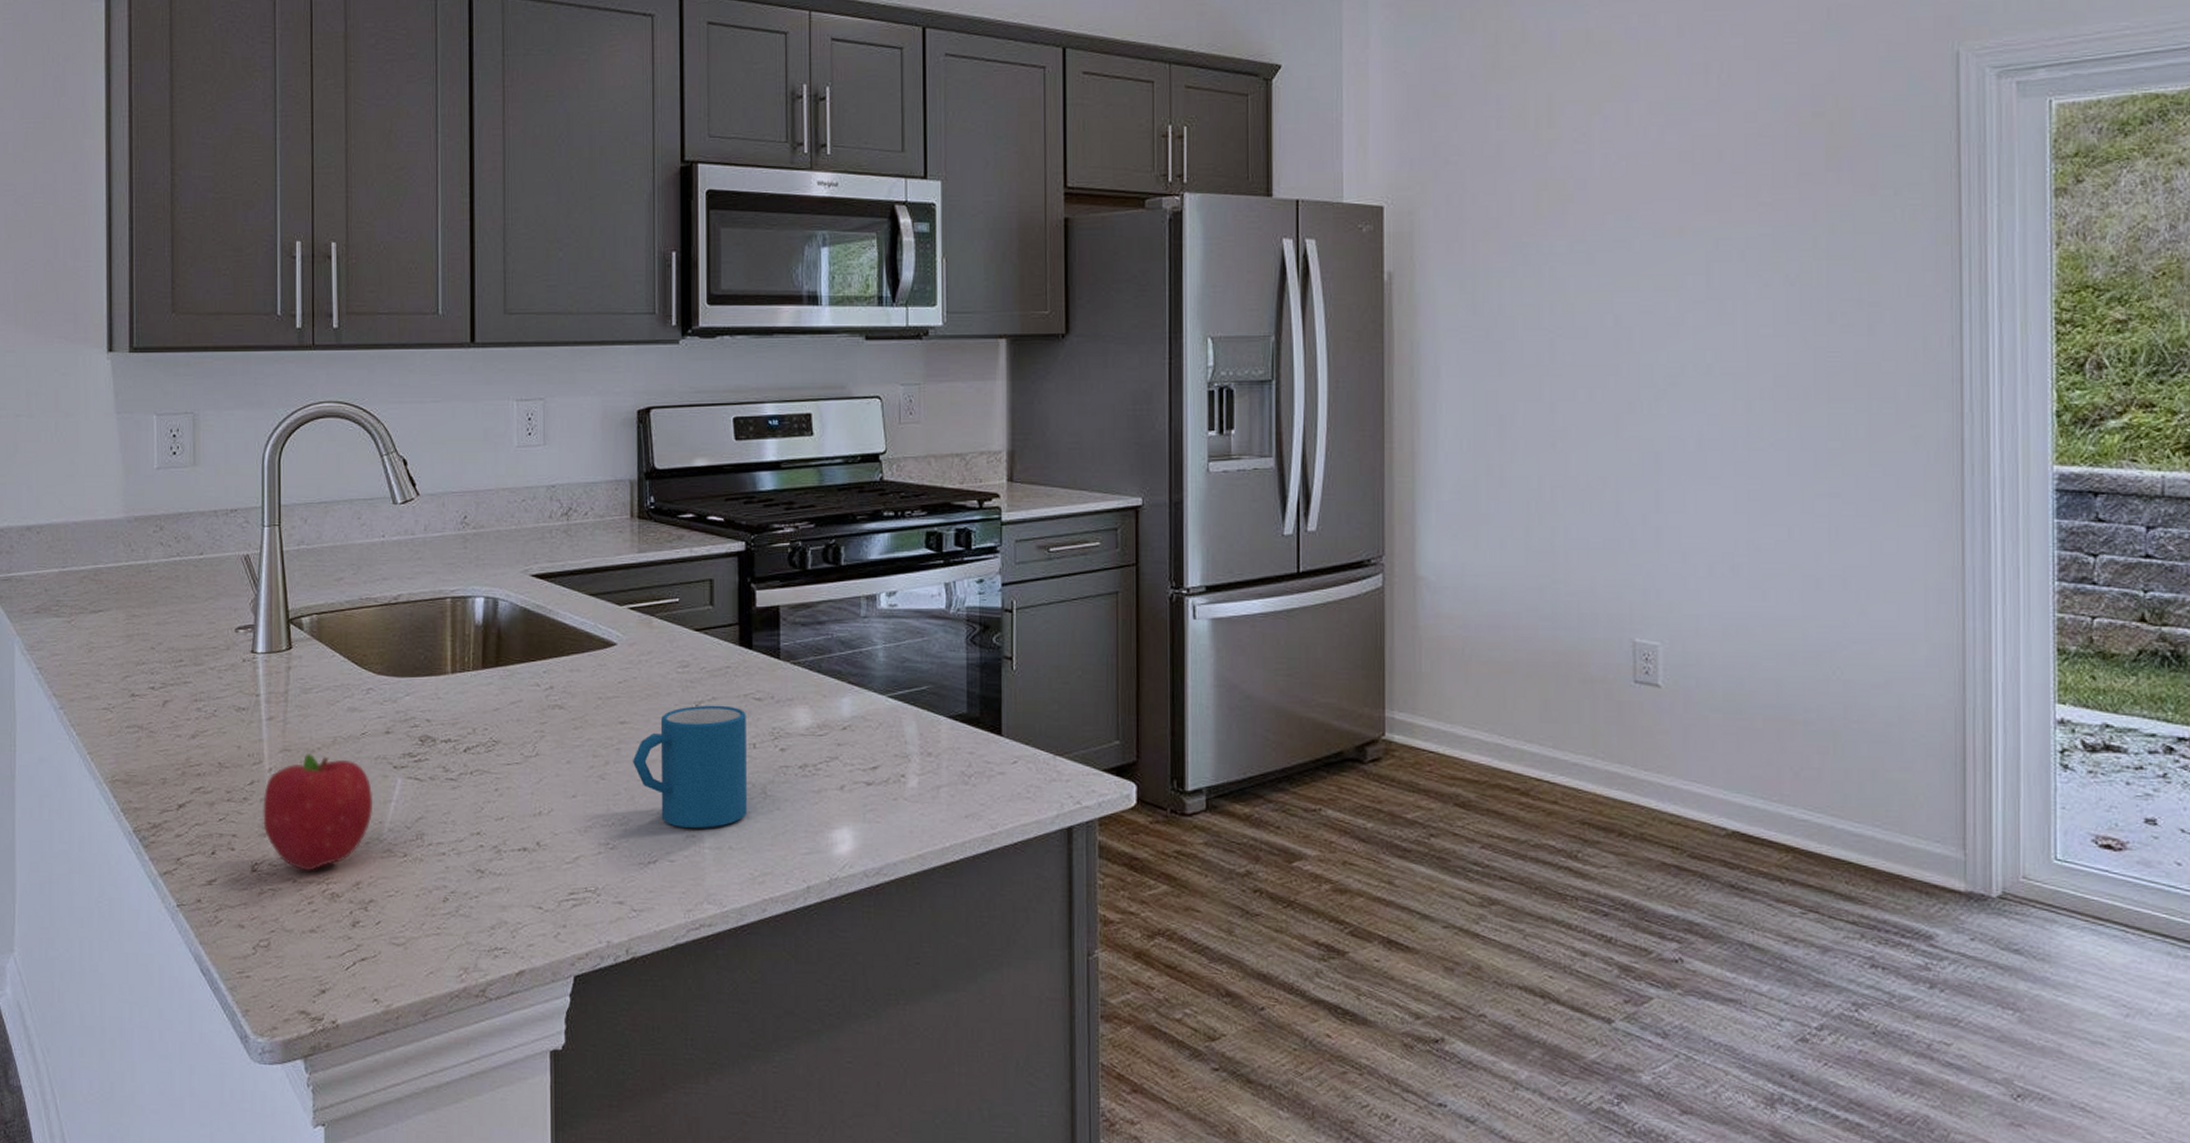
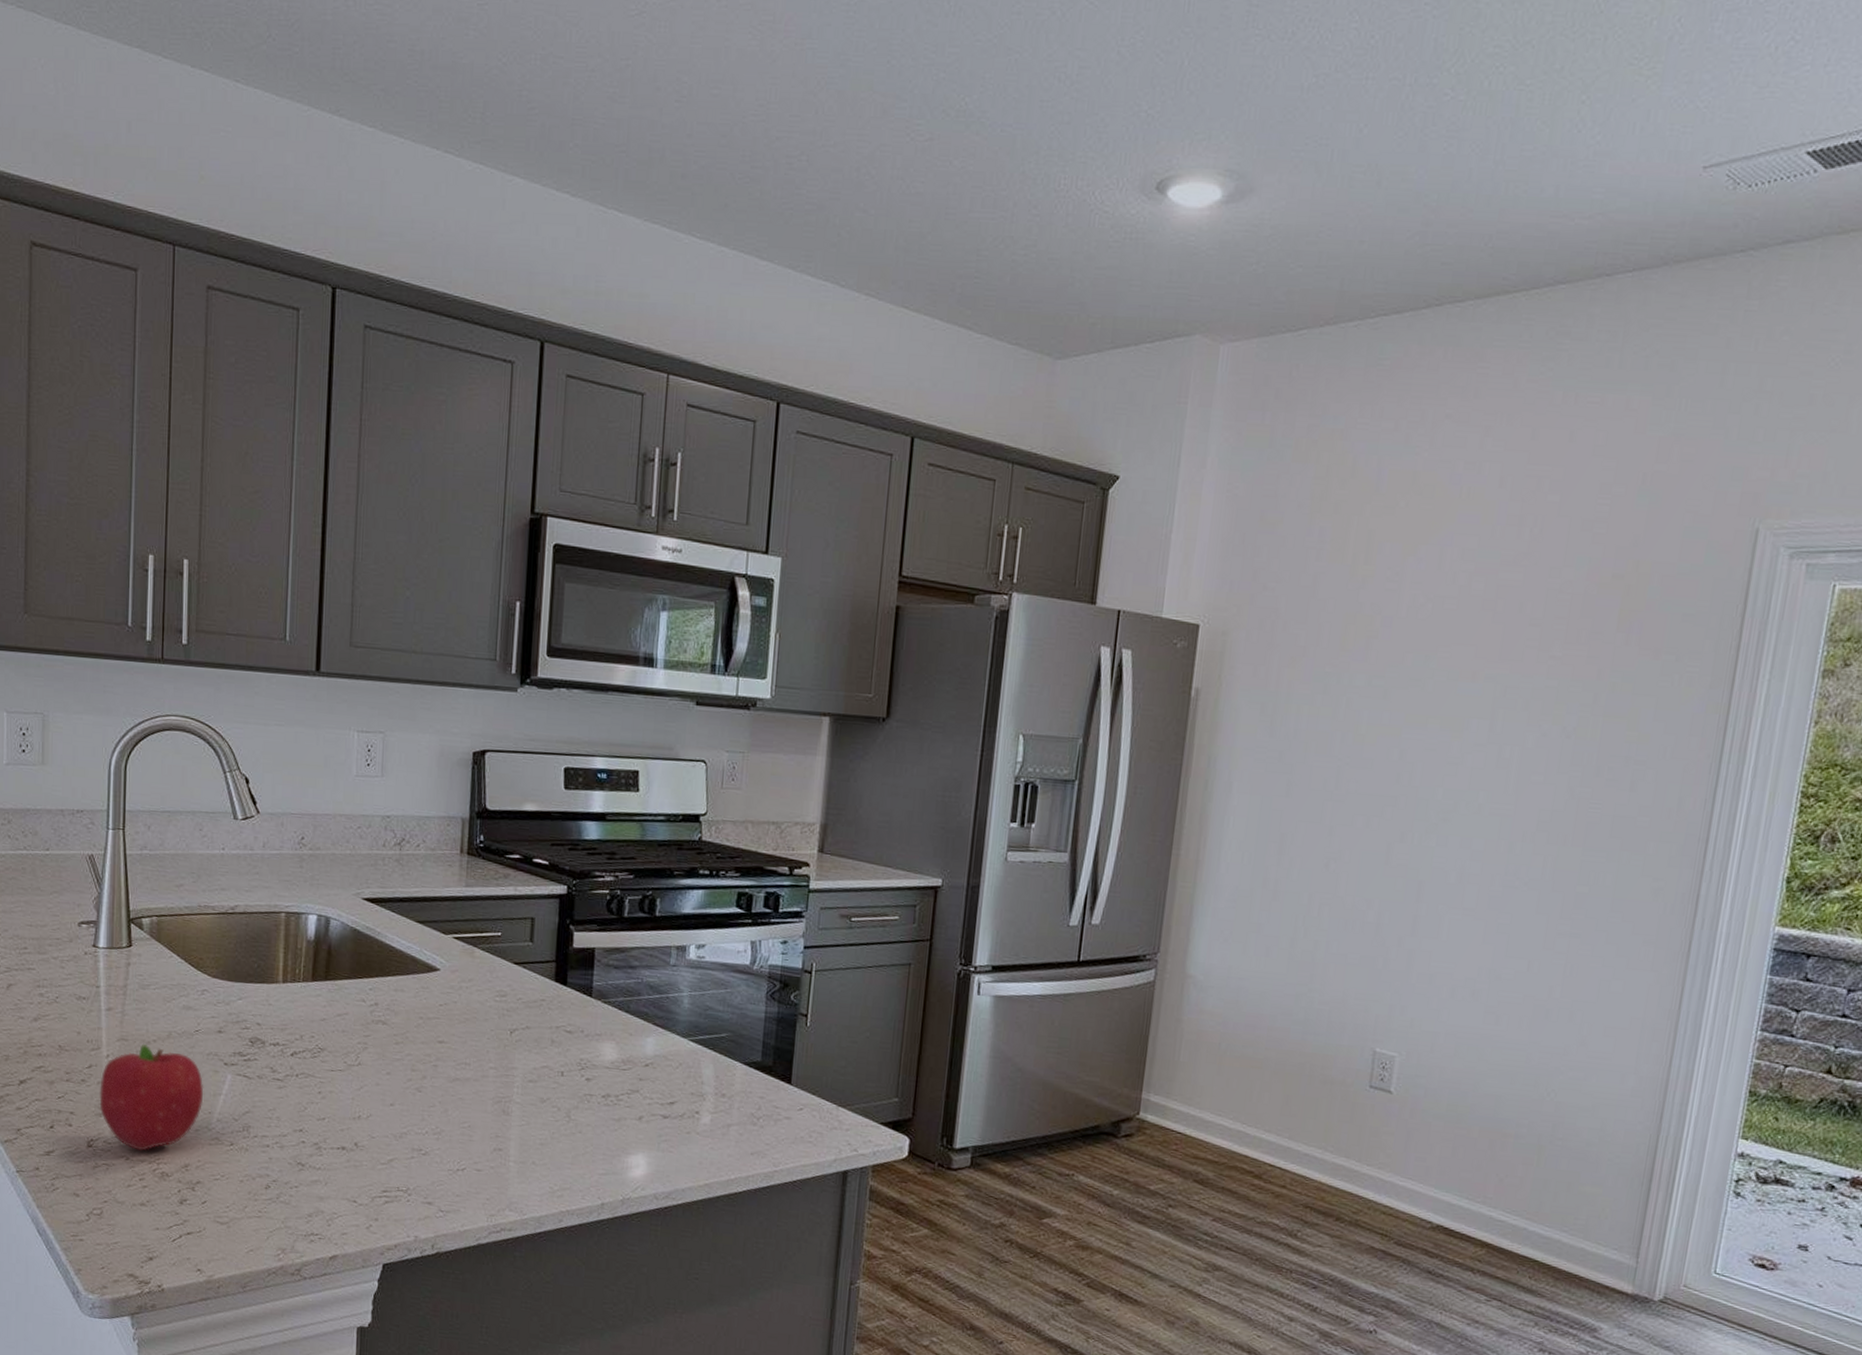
mug: present [632,705,747,828] -> none [447,1032,557,1144]

